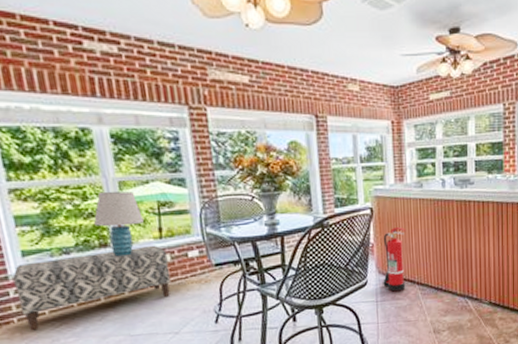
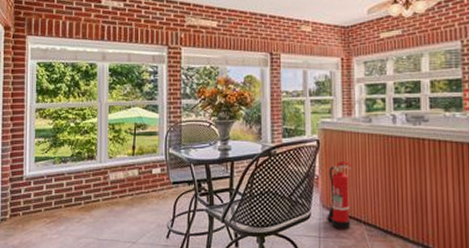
bench: present [12,245,171,331] -> none [26,160,136,225]
lamp: present [93,191,144,257] -> none [86,113,122,168]

